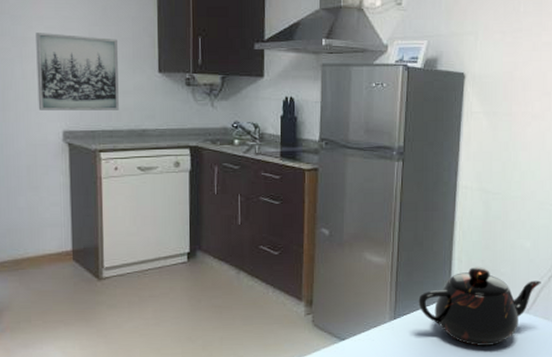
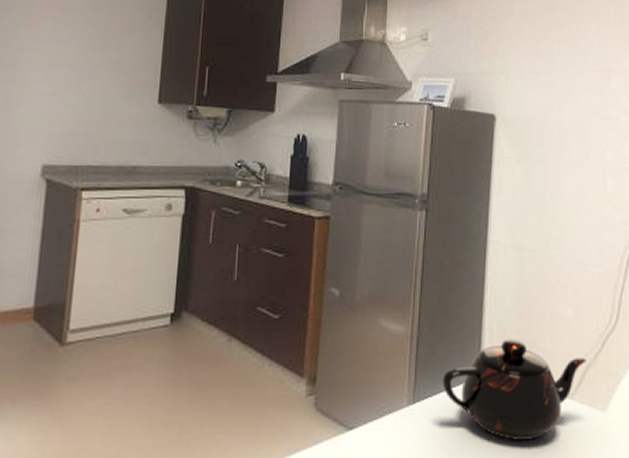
wall art: present [36,33,119,110] -> none [17,56,116,144]

